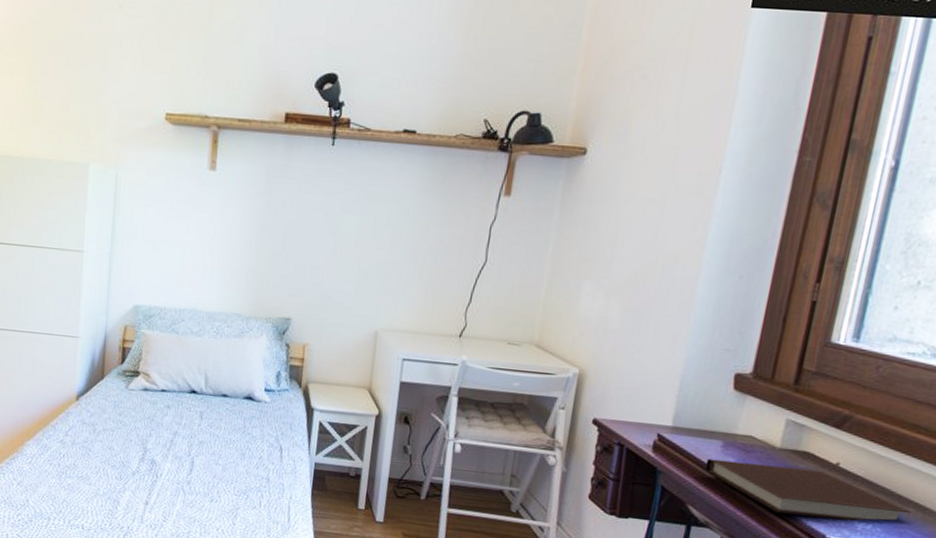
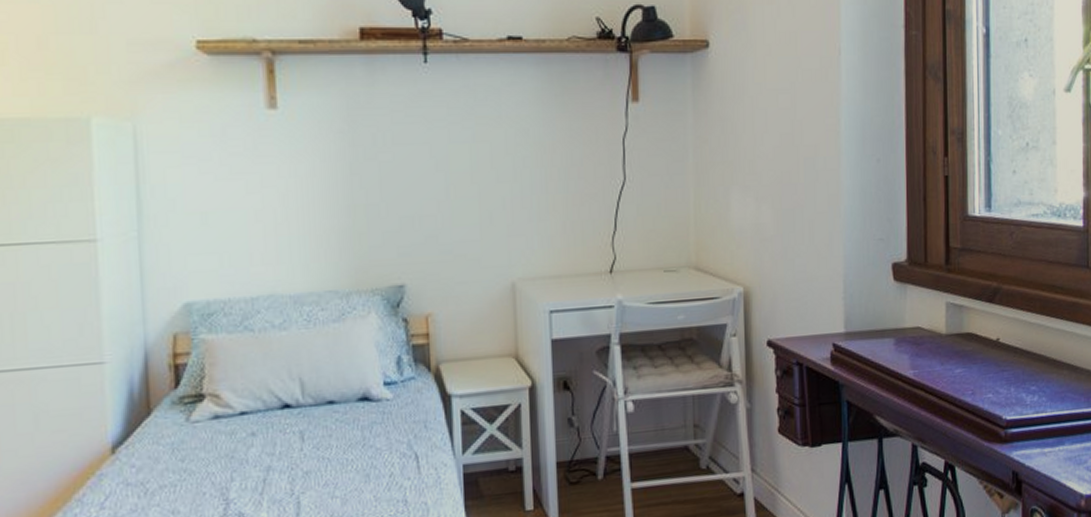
notebook: present [705,459,911,522] -> none [883,350,1066,404]

